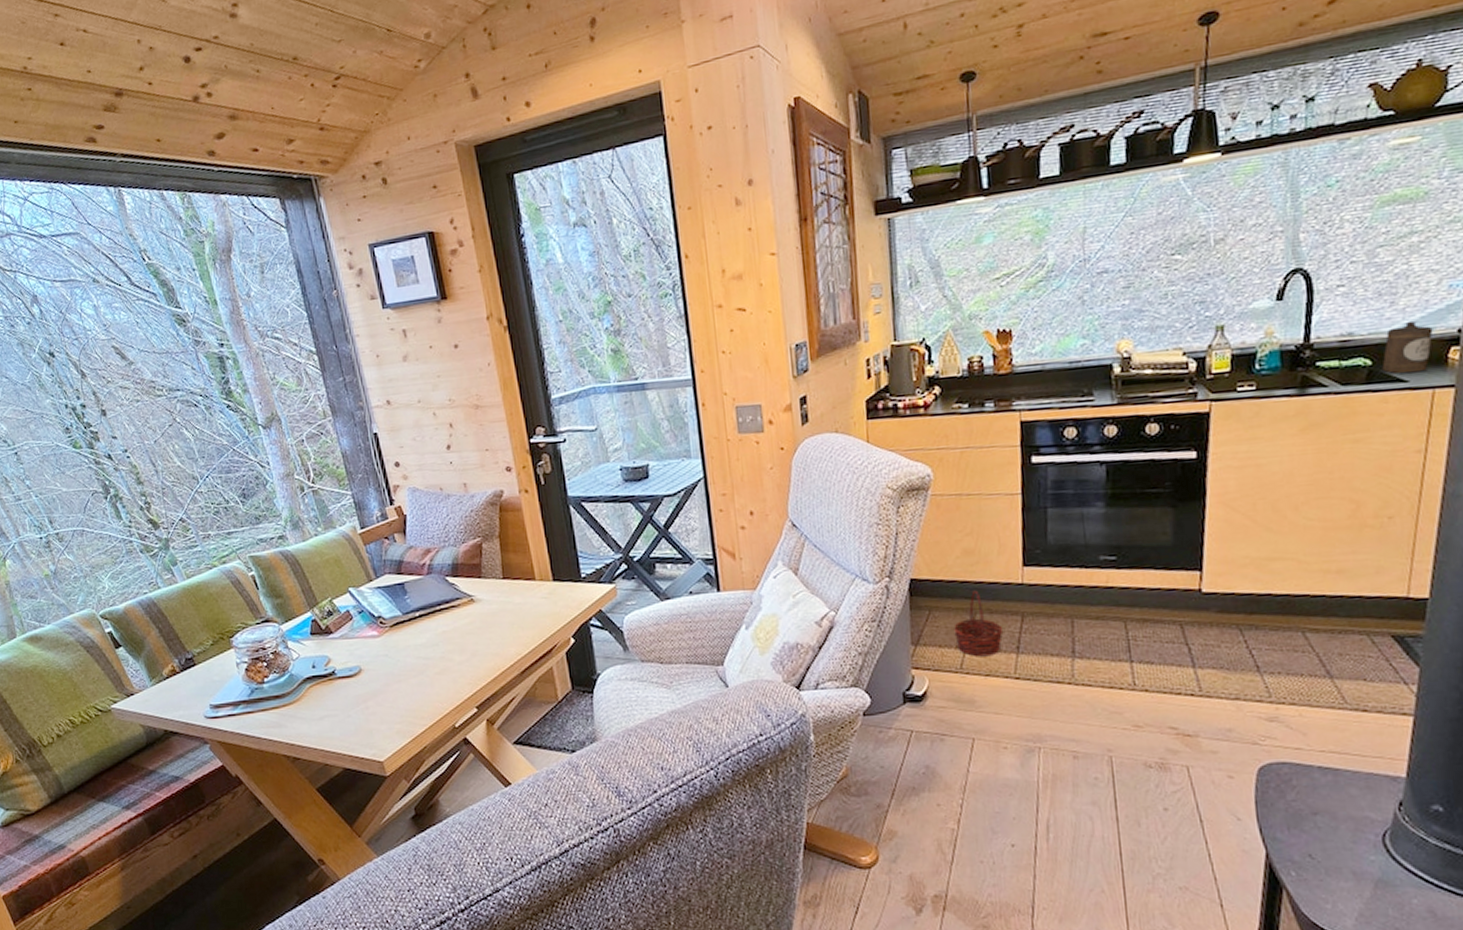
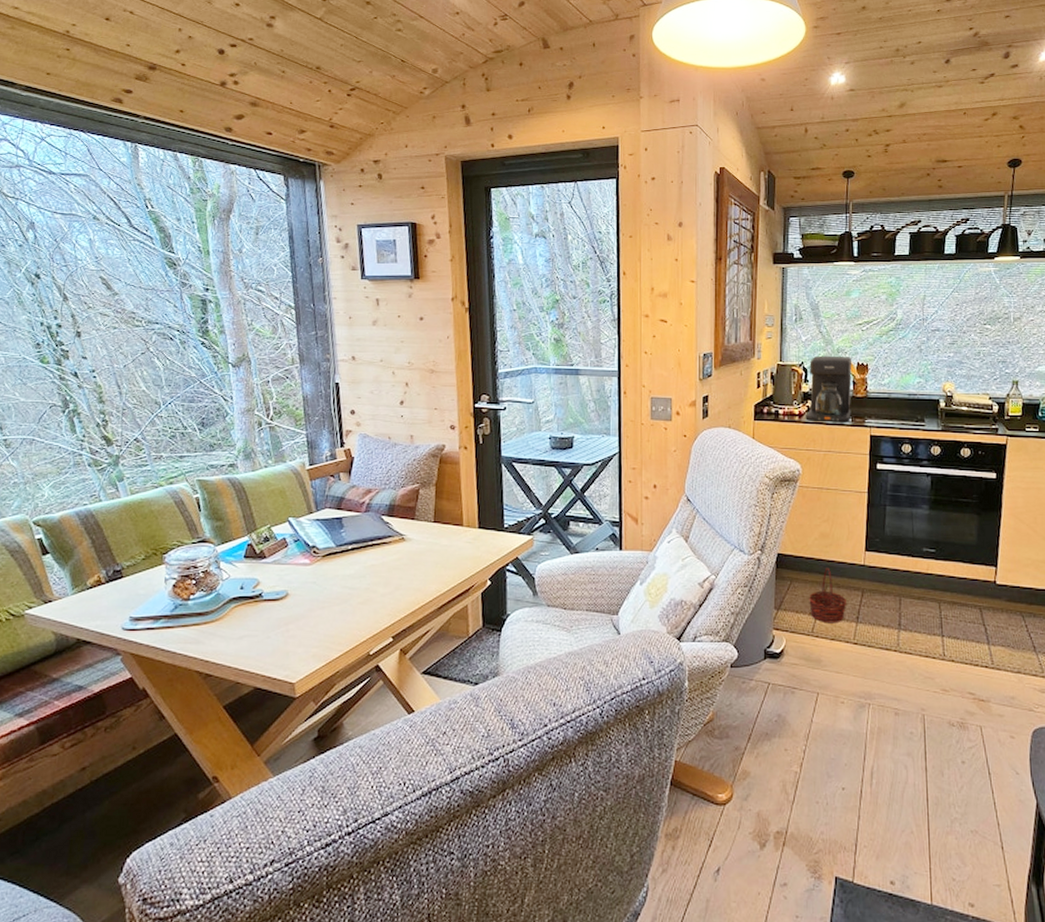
coffee maker: none [933,323,994,413] -> present [805,356,852,423]

